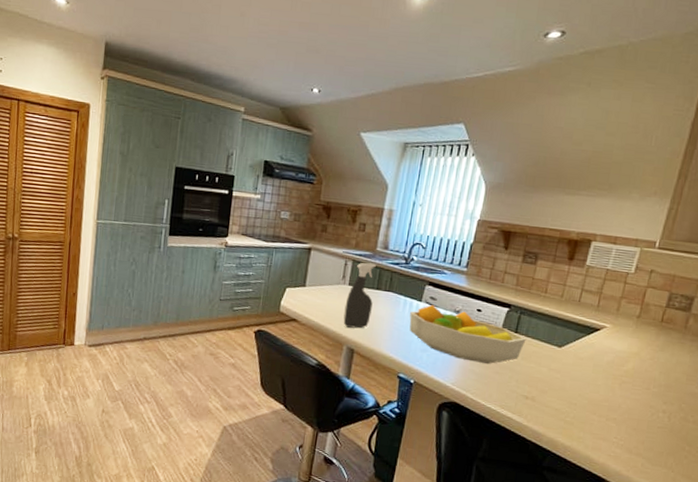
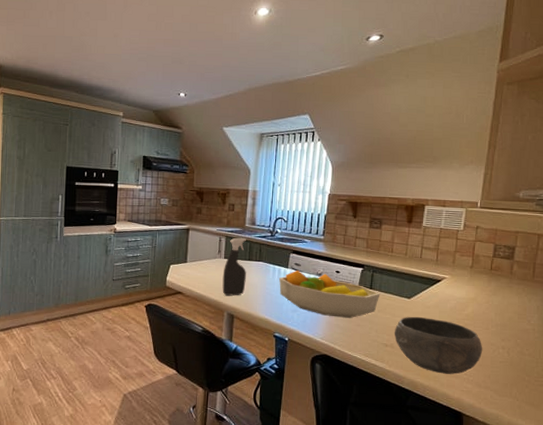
bowl: none [537,367,640,437] -> present [394,316,483,374]

